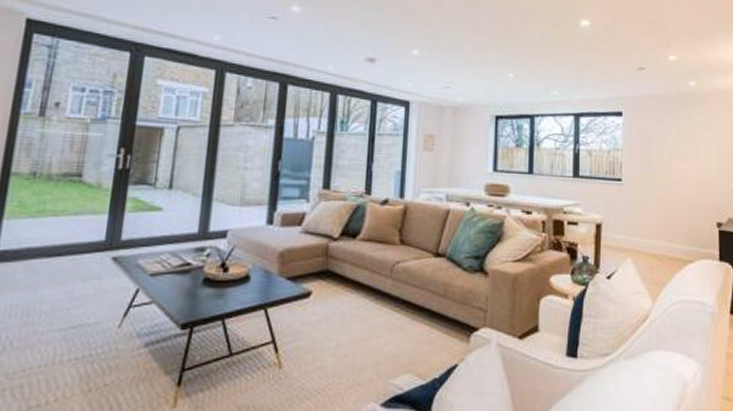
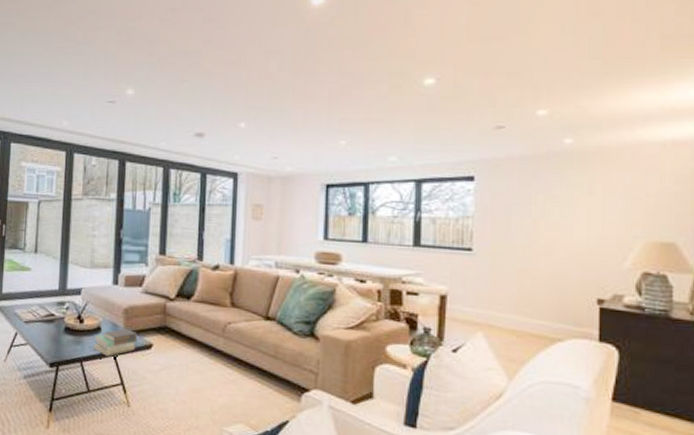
books: none [240,275,294,310] -> present [94,328,138,356]

